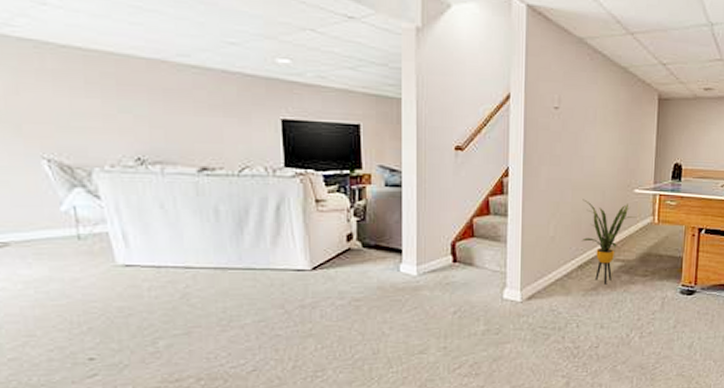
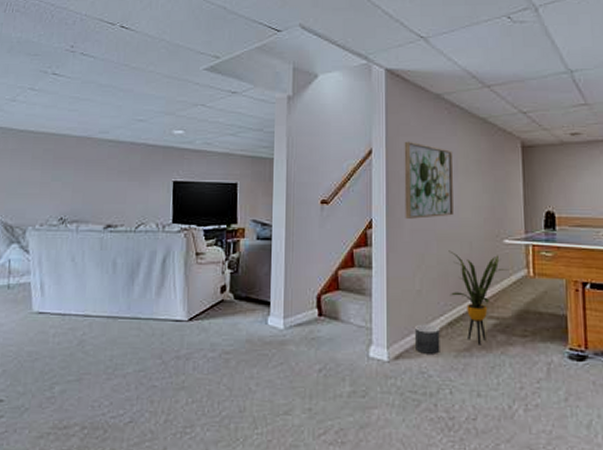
wall art: none [542,87,593,168] -> present [404,141,454,219]
planter: none [547,267,570,294] -> present [415,324,440,354]

